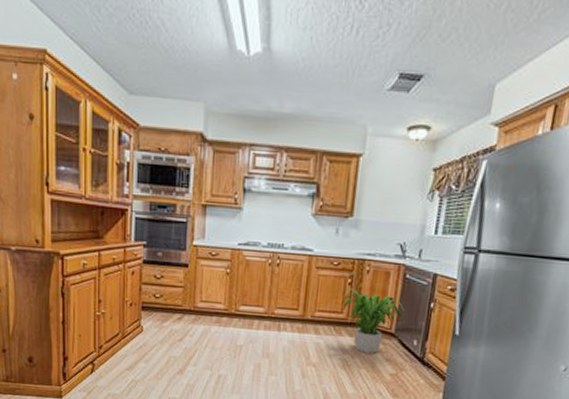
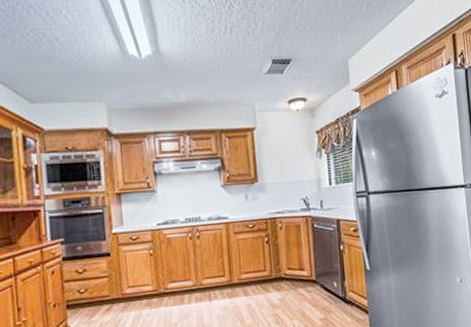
potted plant: present [340,288,405,353] -> none [261,246,320,304]

